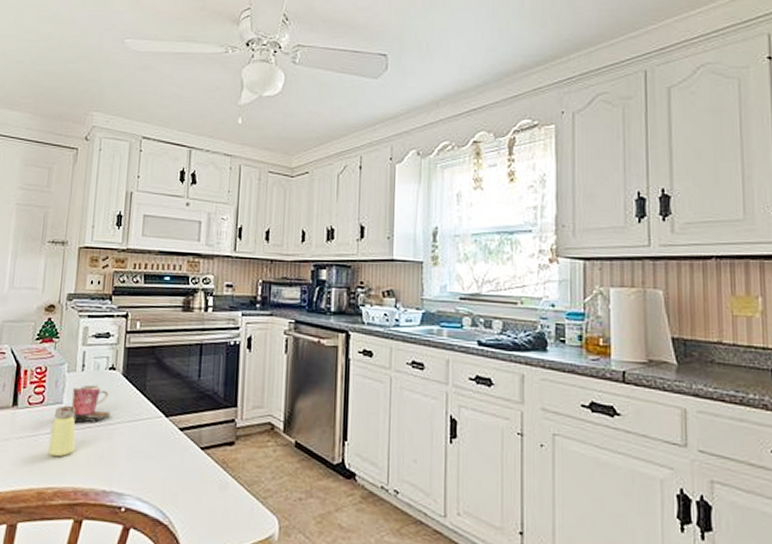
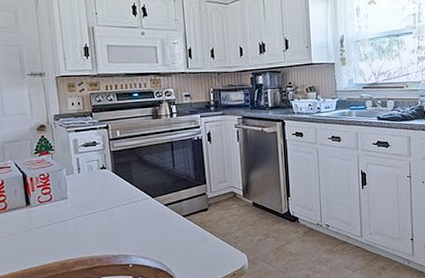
saltshaker: present [48,406,76,457] -> none [62,200,85,238]
mug: present [72,385,110,424] -> none [74,182,108,212]

